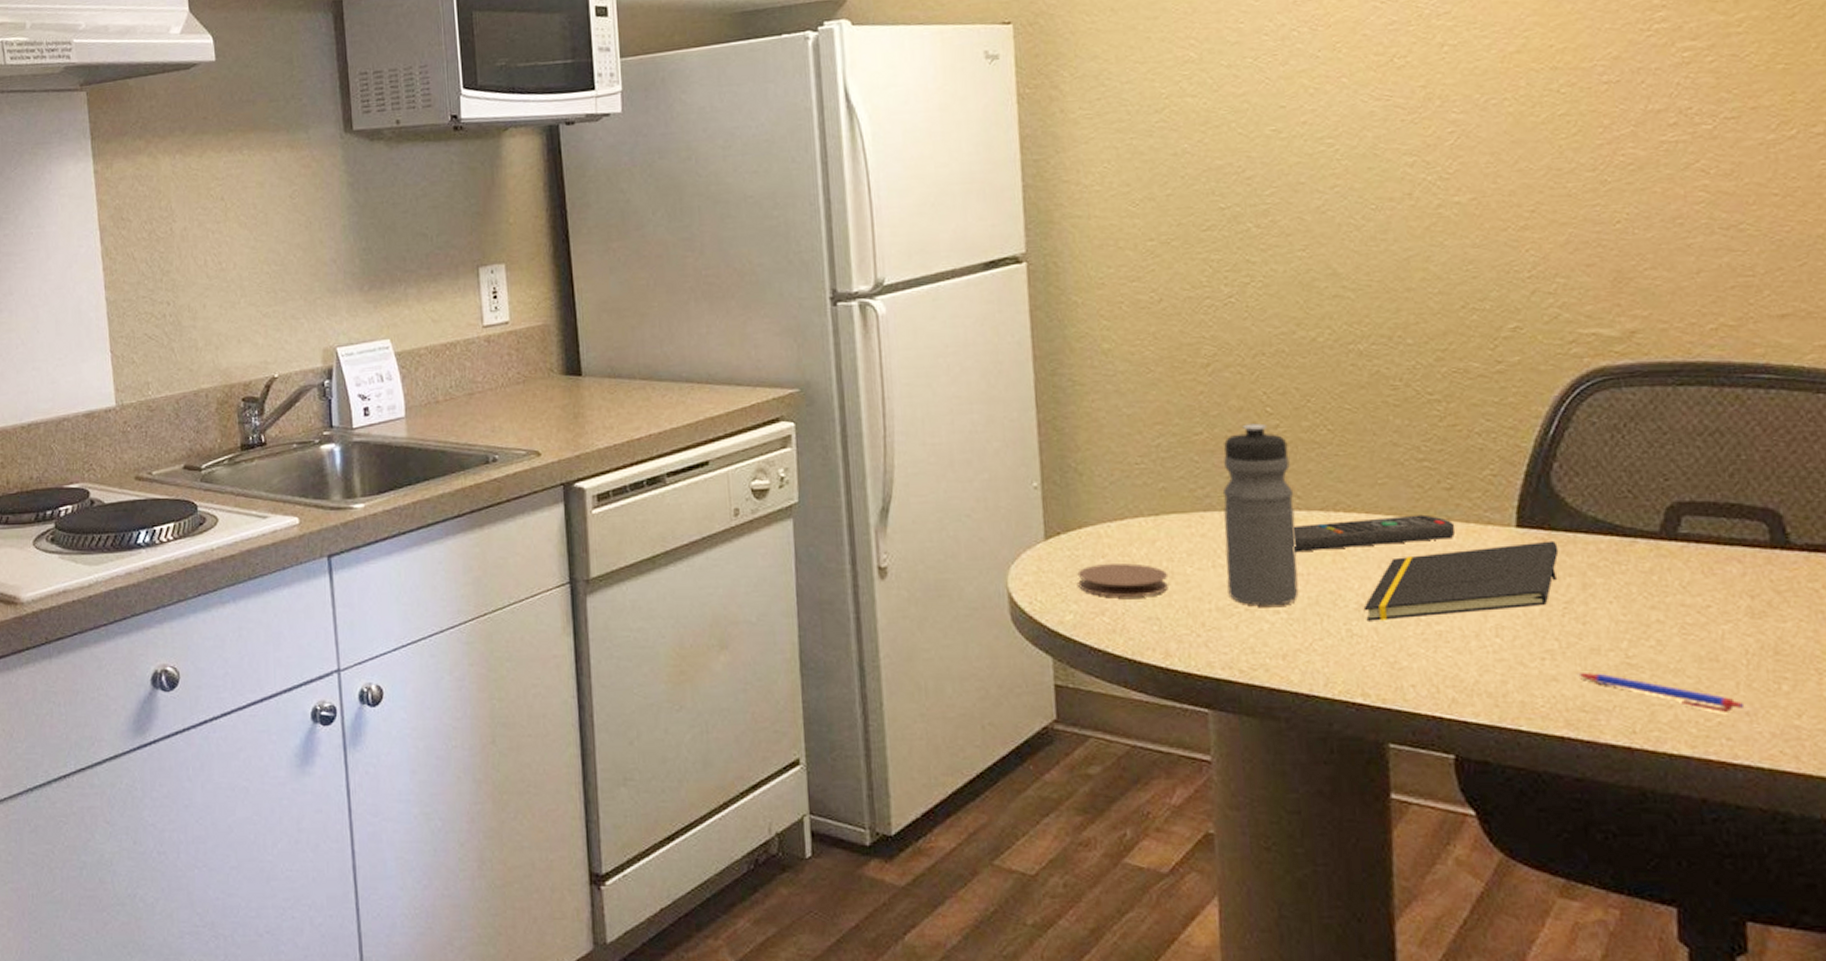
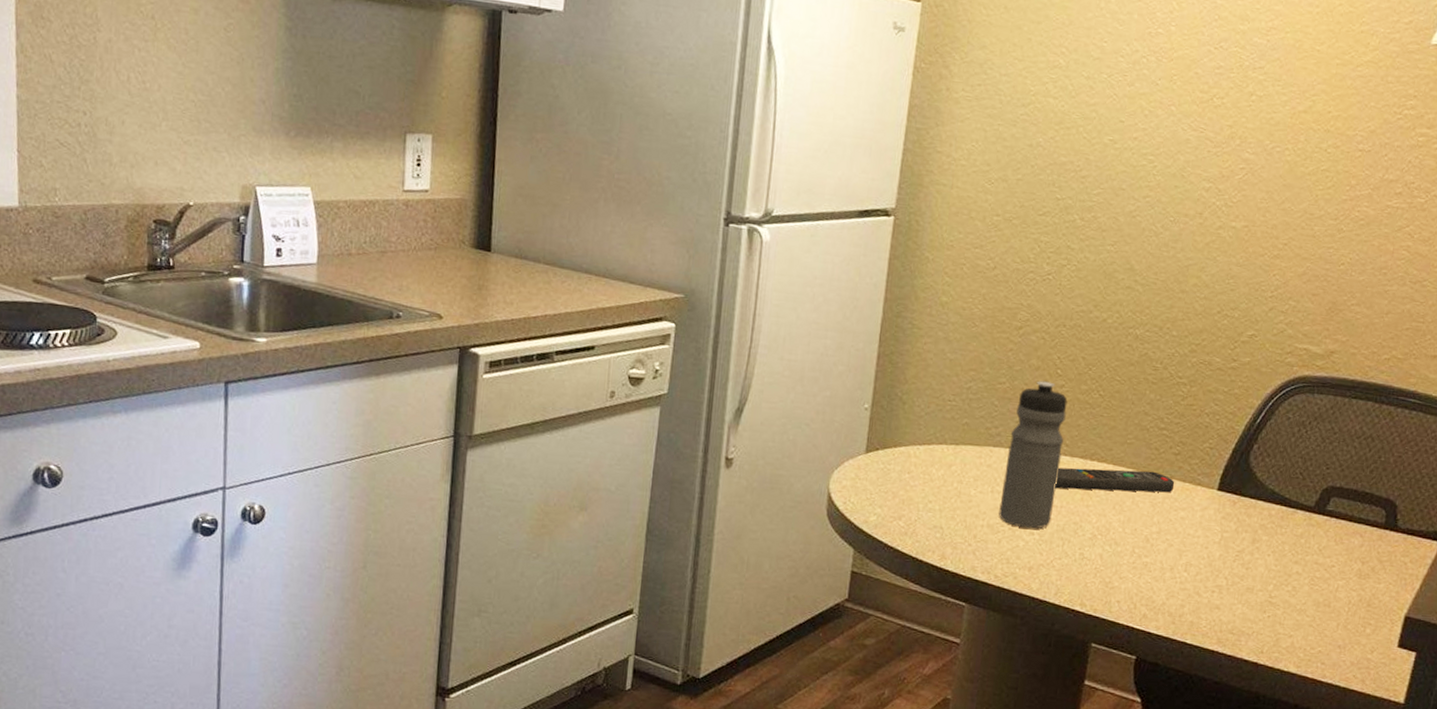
coaster: present [1077,563,1169,598] -> none [885,478,957,509]
notepad: present [1363,540,1559,621] -> none [1095,502,1243,552]
pen: present [1576,673,1745,714] -> none [1233,605,1339,645]

